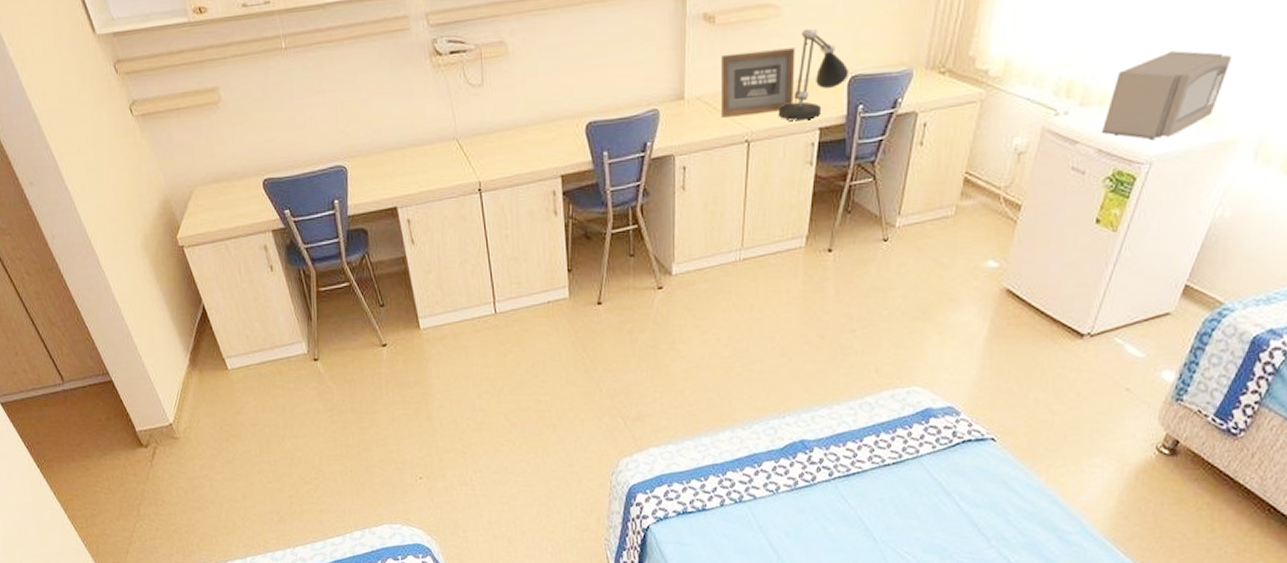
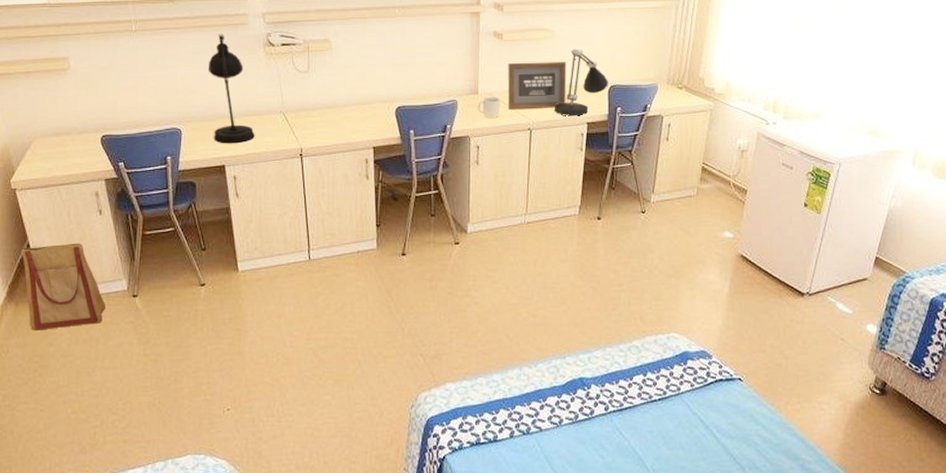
shopping bag: none [197,303,288,399] -> present [21,243,105,331]
desk lamp: none [369,44,427,182] -> present [208,34,255,144]
mug: none [683,101,712,131] -> present [477,97,501,119]
microwave: present [1101,51,1232,141] -> none [801,85,888,148]

